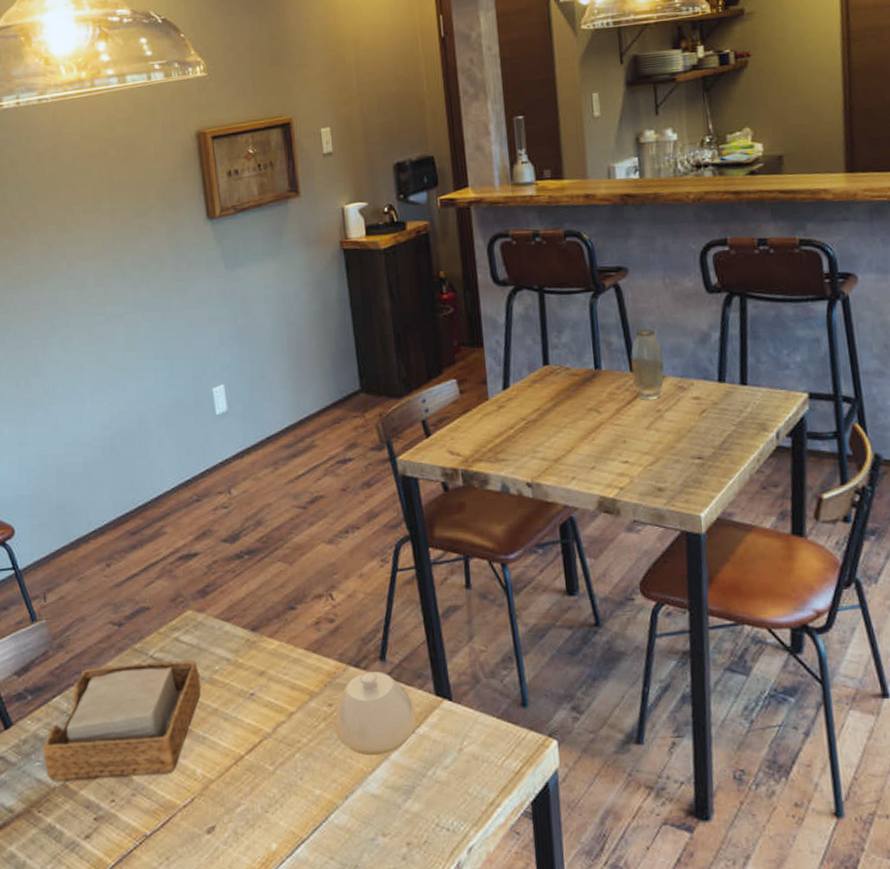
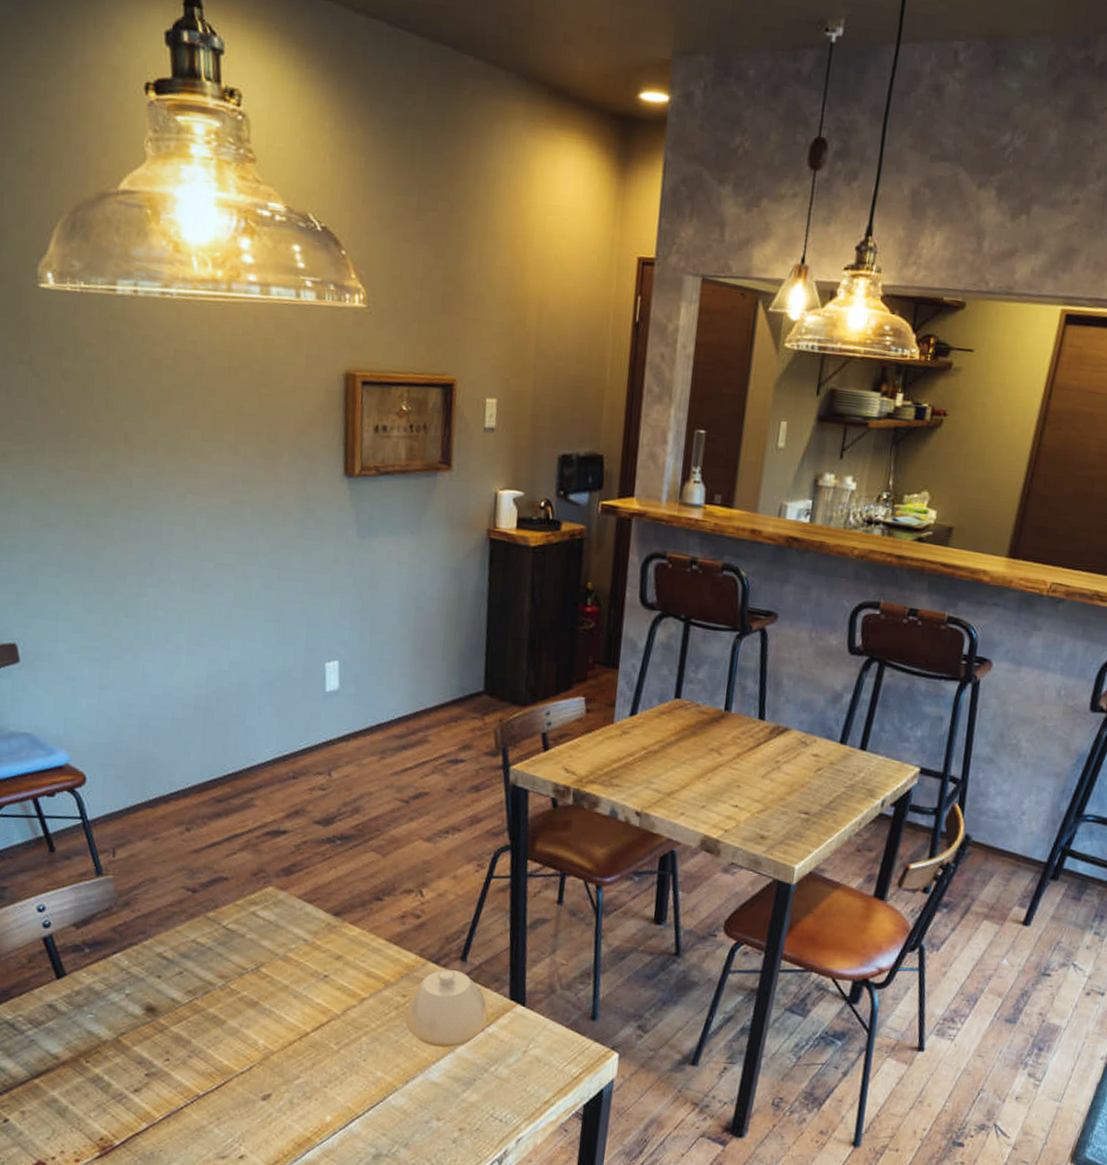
napkin holder: present [43,660,201,781] -> none [97,930,274,1041]
vase: present [631,329,664,401] -> none [759,678,794,751]

